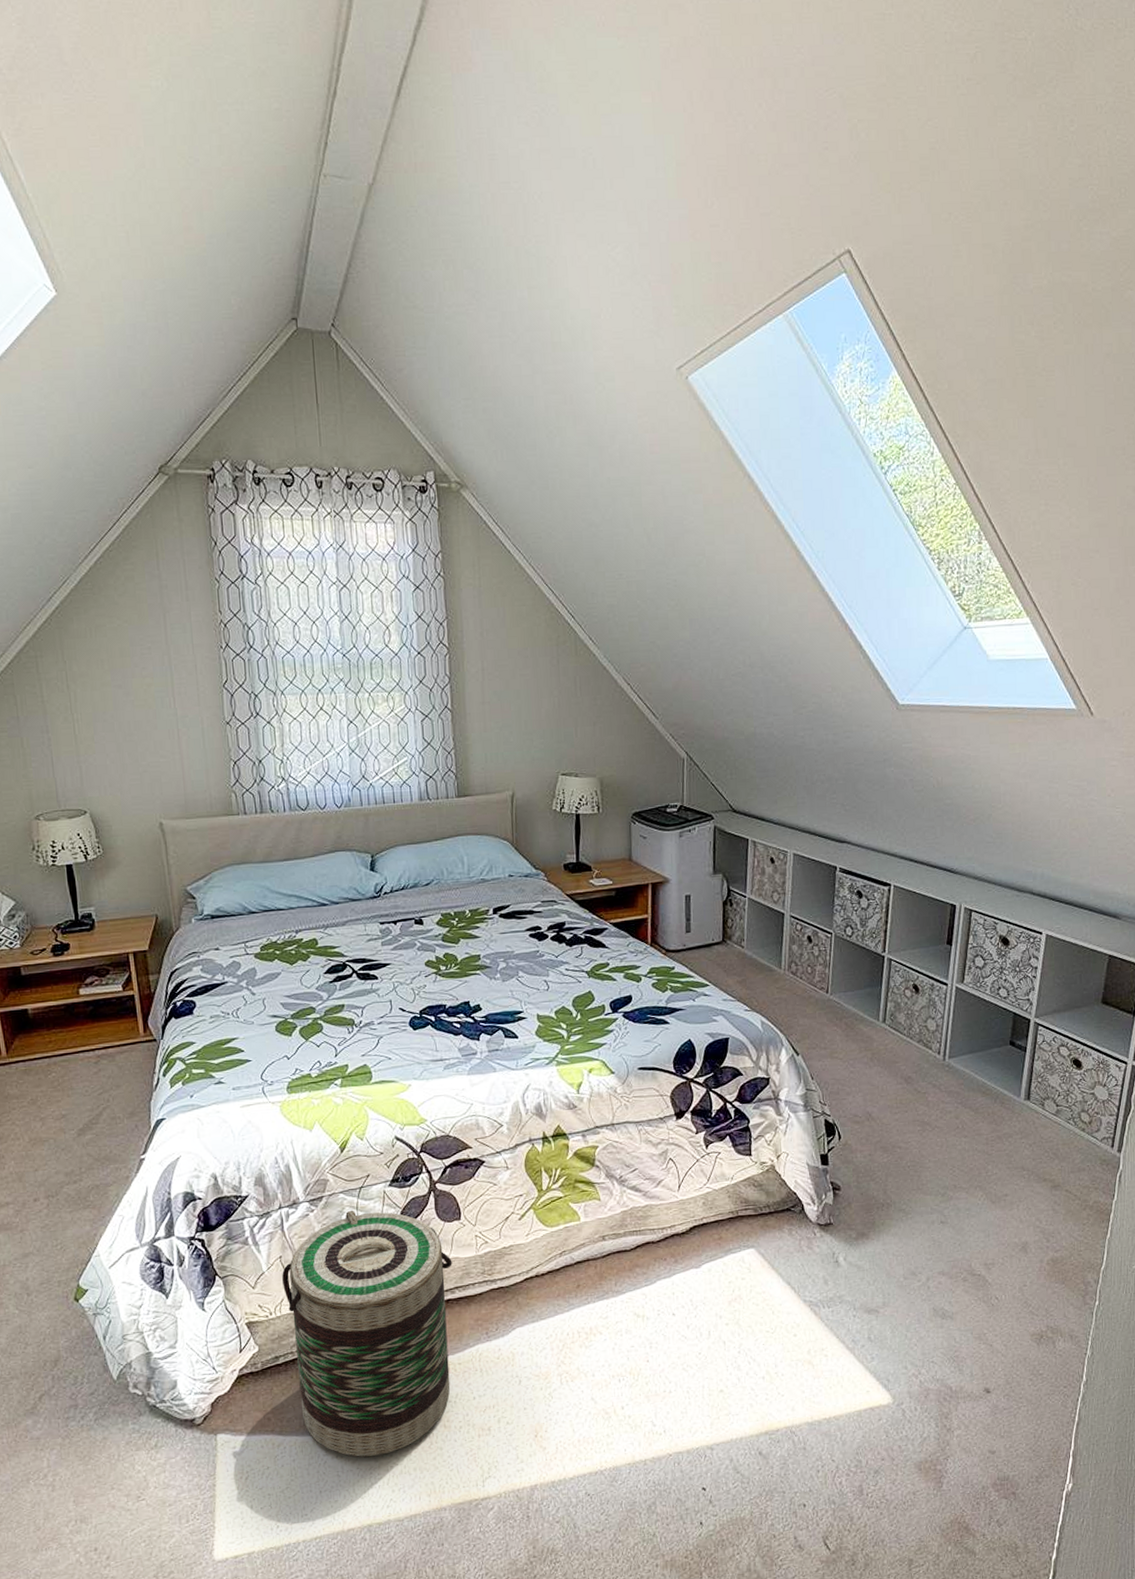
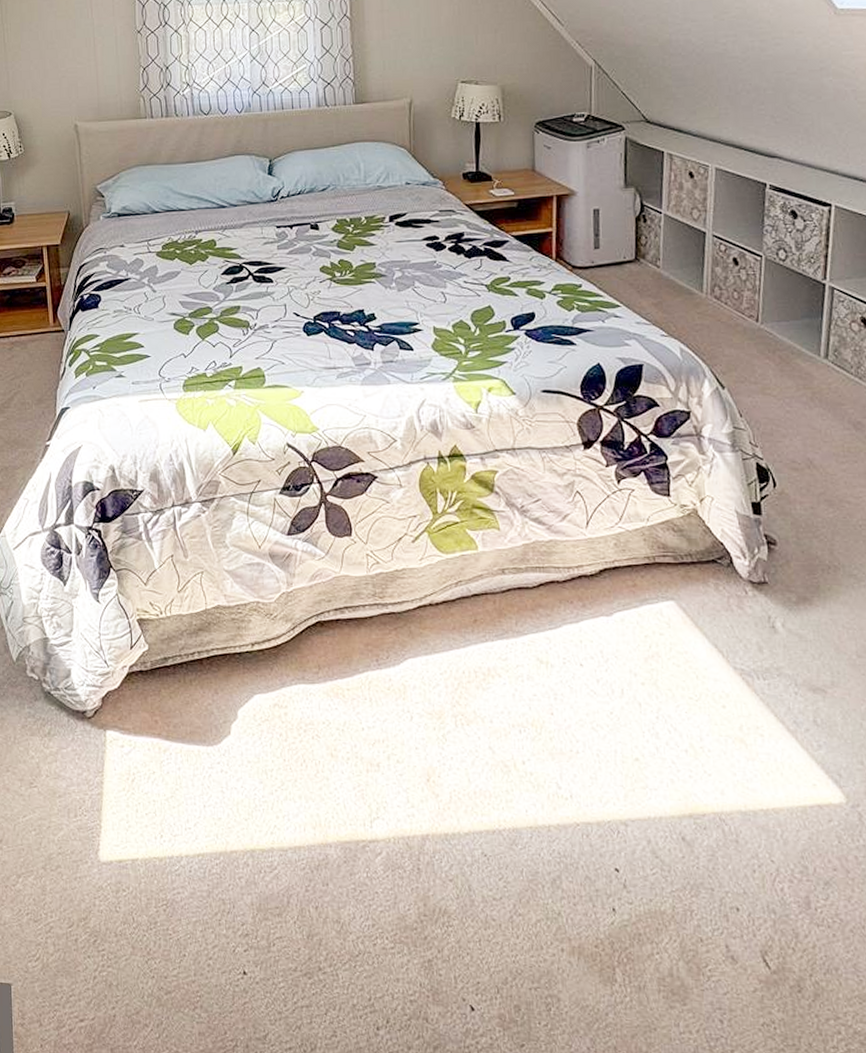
basket: present [282,1210,452,1457] -> none [173,515,342,777]

